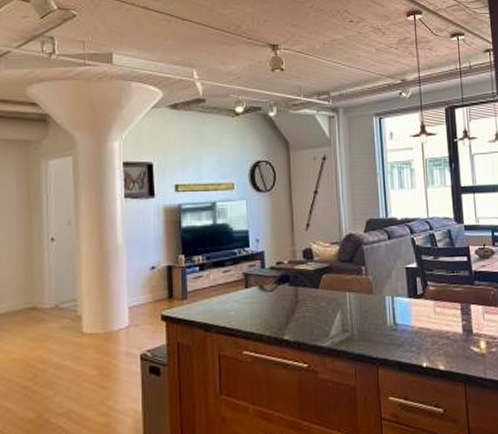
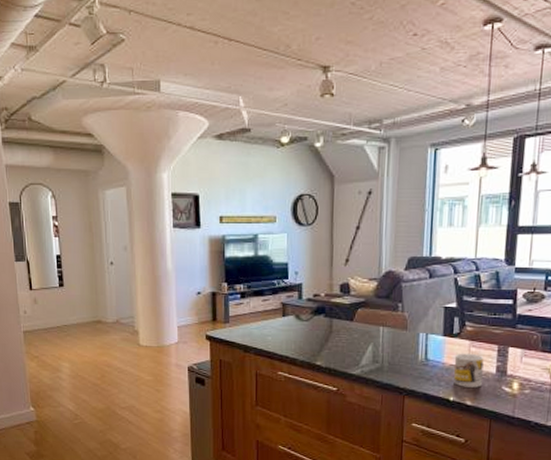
mug: none [421,313,451,351] -> present [454,353,484,388]

